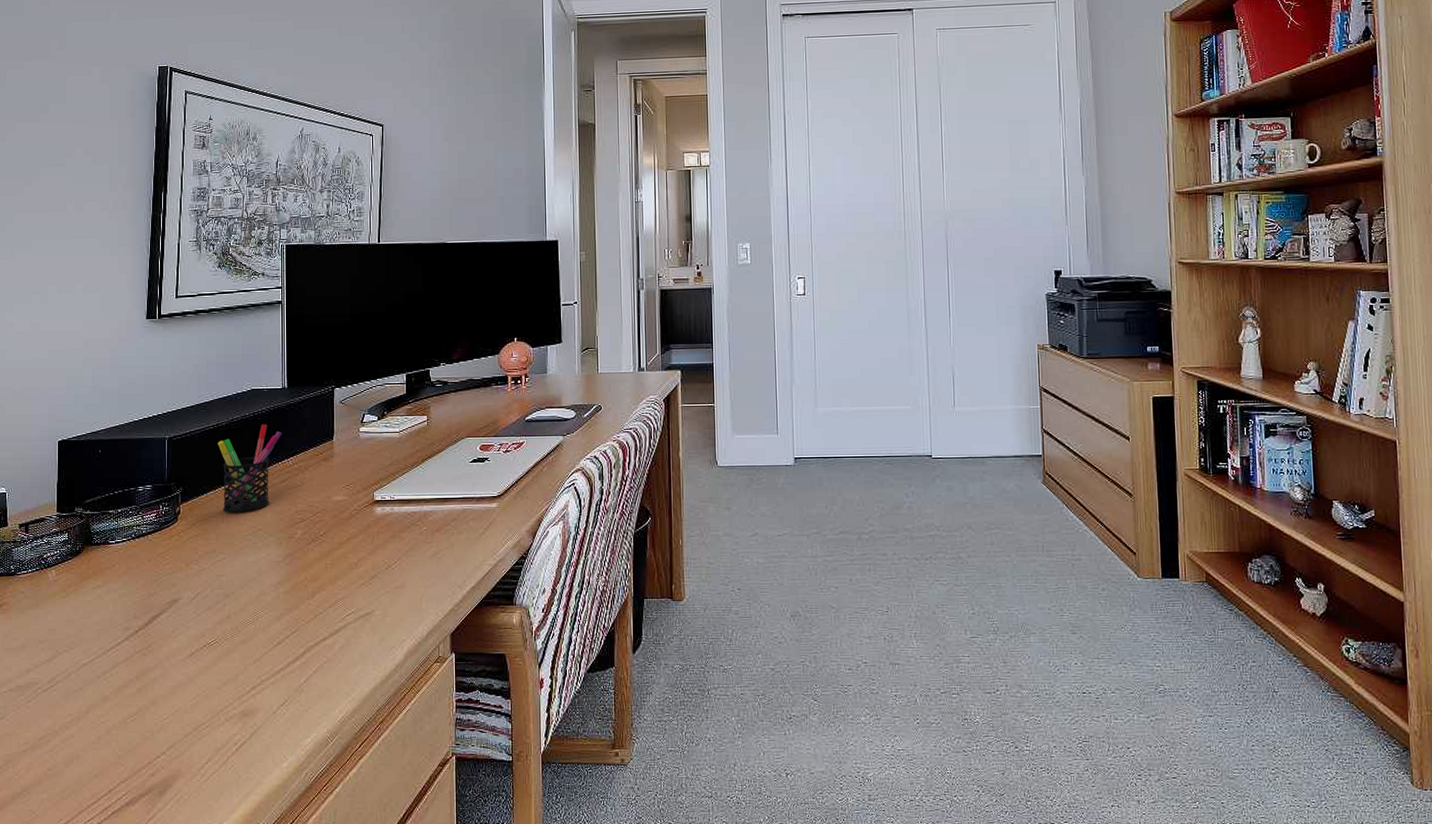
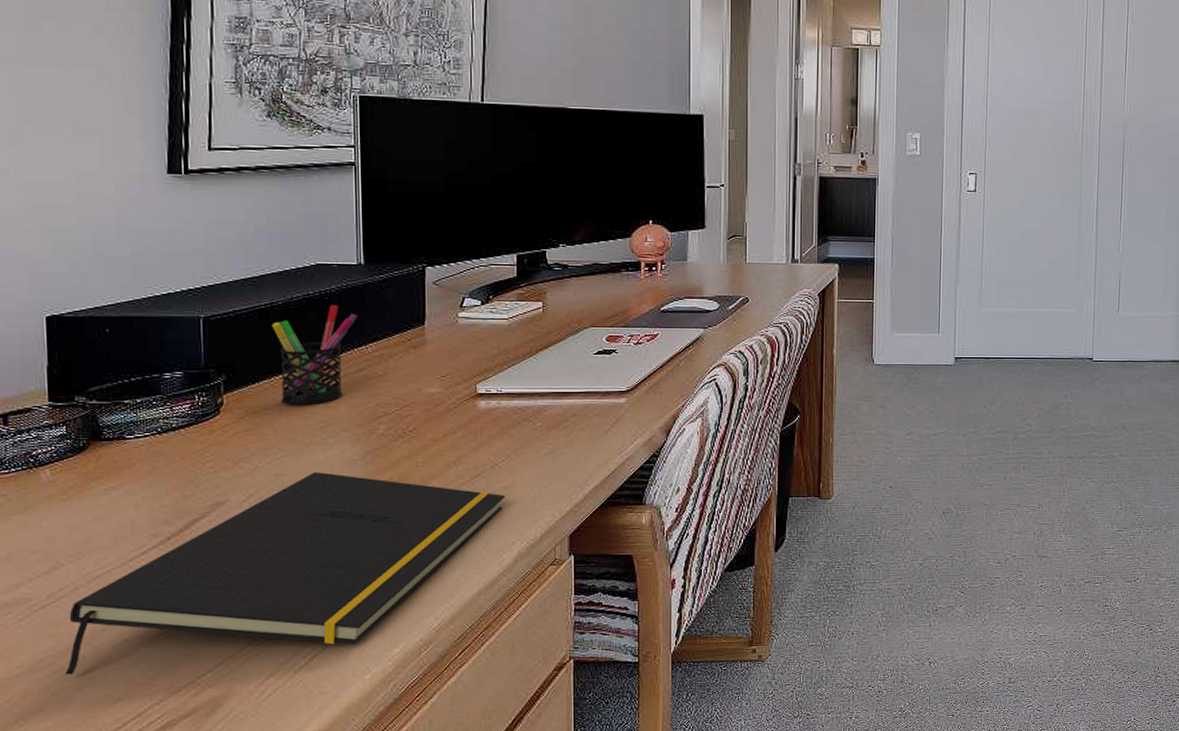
notepad: none [58,573,397,752] -> present [66,472,505,675]

